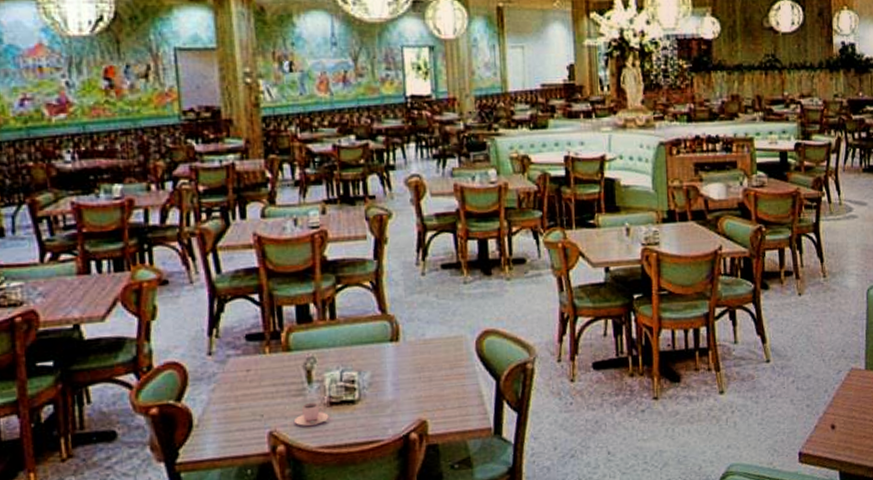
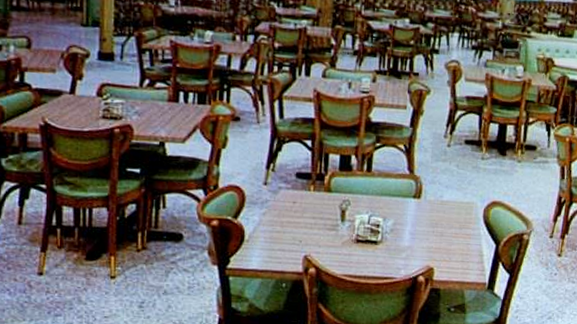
teacup: present [293,402,329,426] -> none [325,237,355,256]

